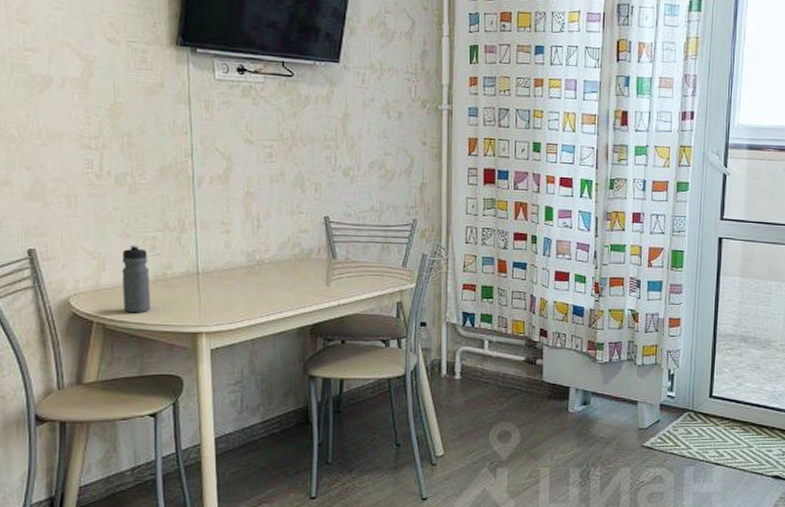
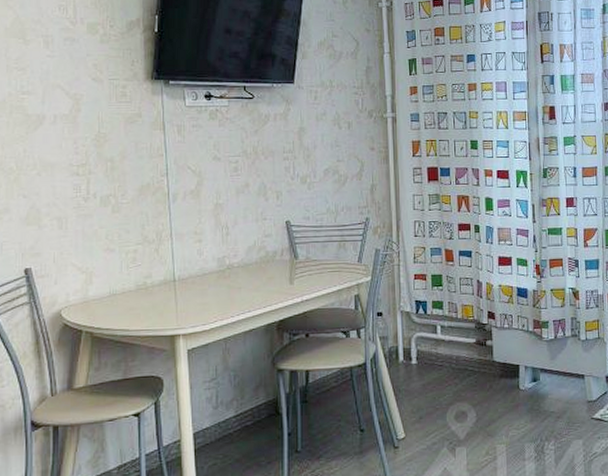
water bottle: present [121,244,151,313] -> none [107,258,134,321]

